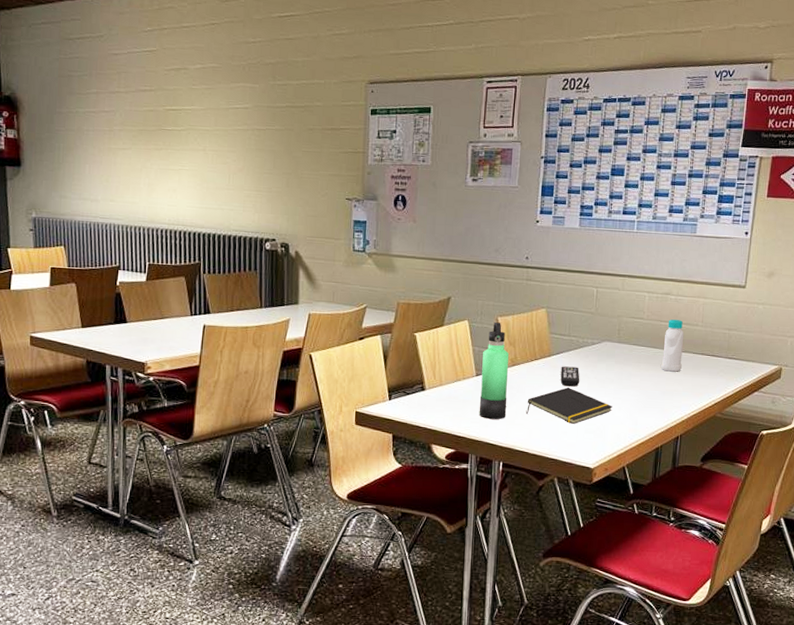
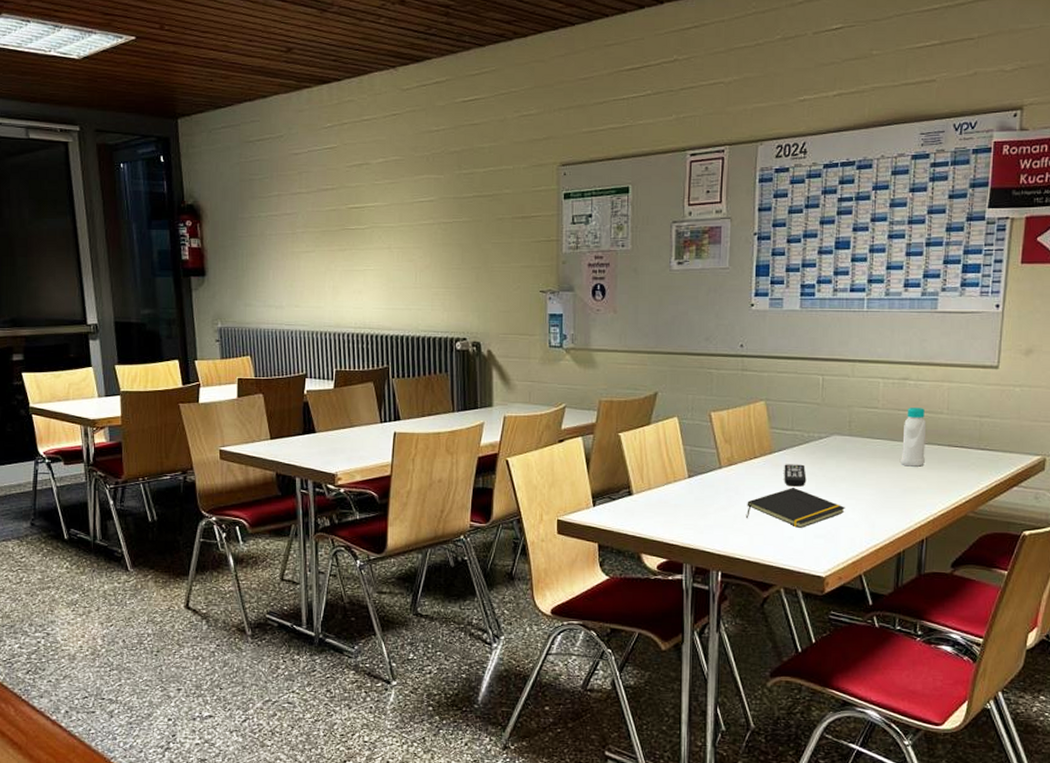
thermos bottle: present [479,322,509,419] -> none [693,418,725,525]

